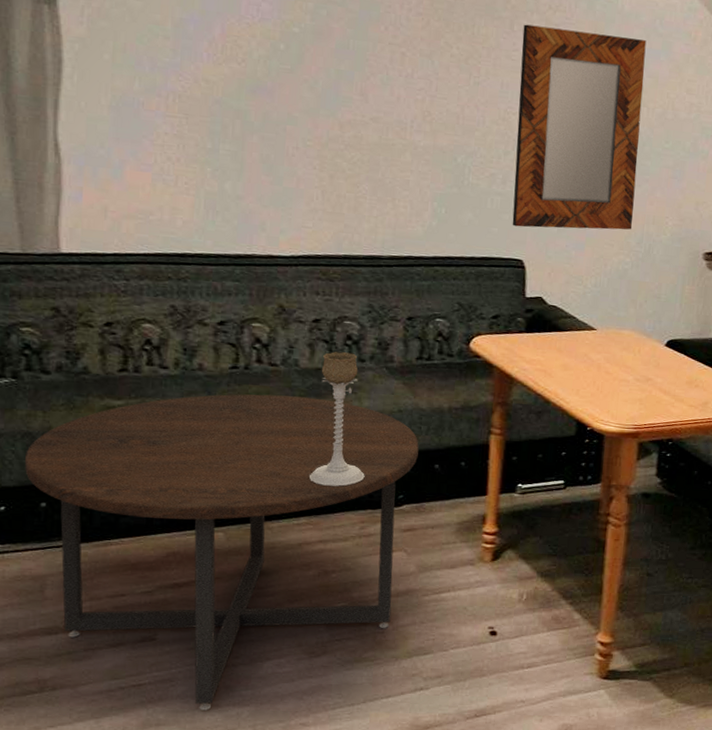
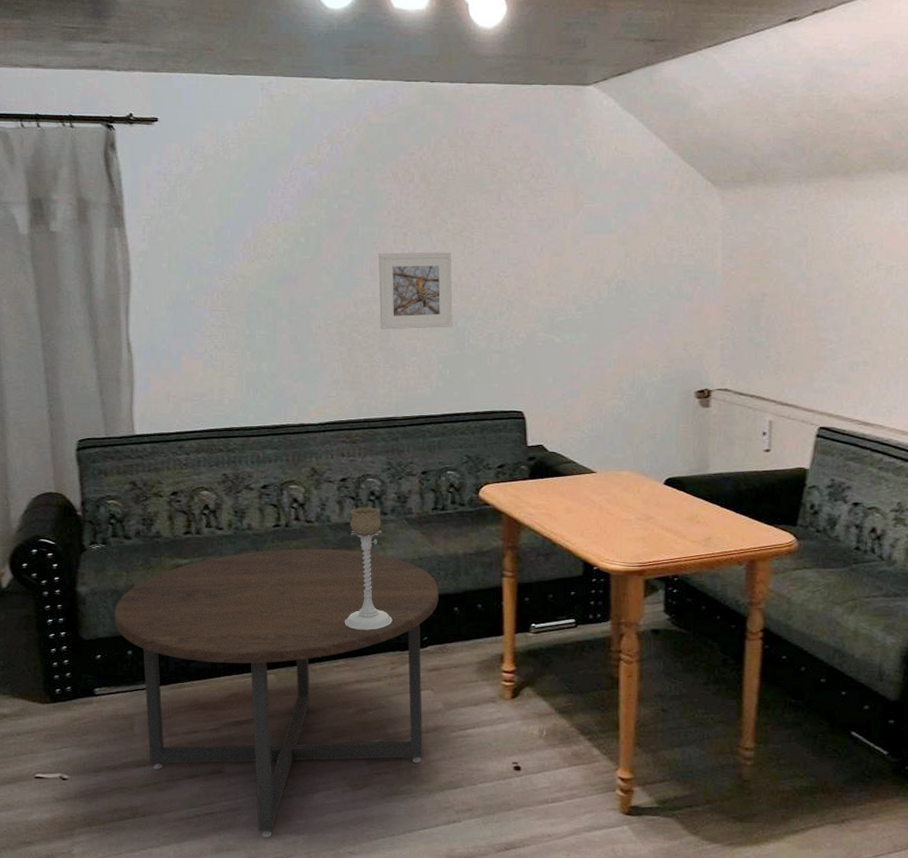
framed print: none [369,72,455,163] -> present [379,252,453,330]
home mirror: present [512,24,646,230] -> none [509,194,625,381]

